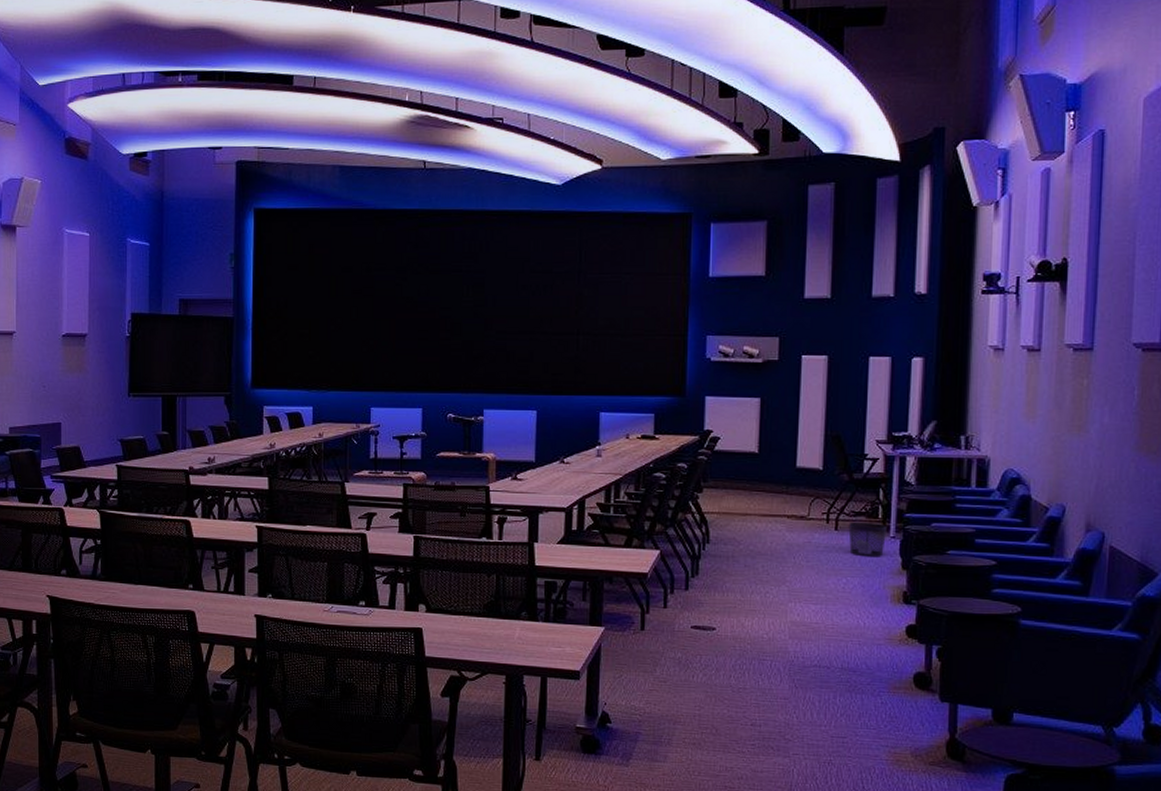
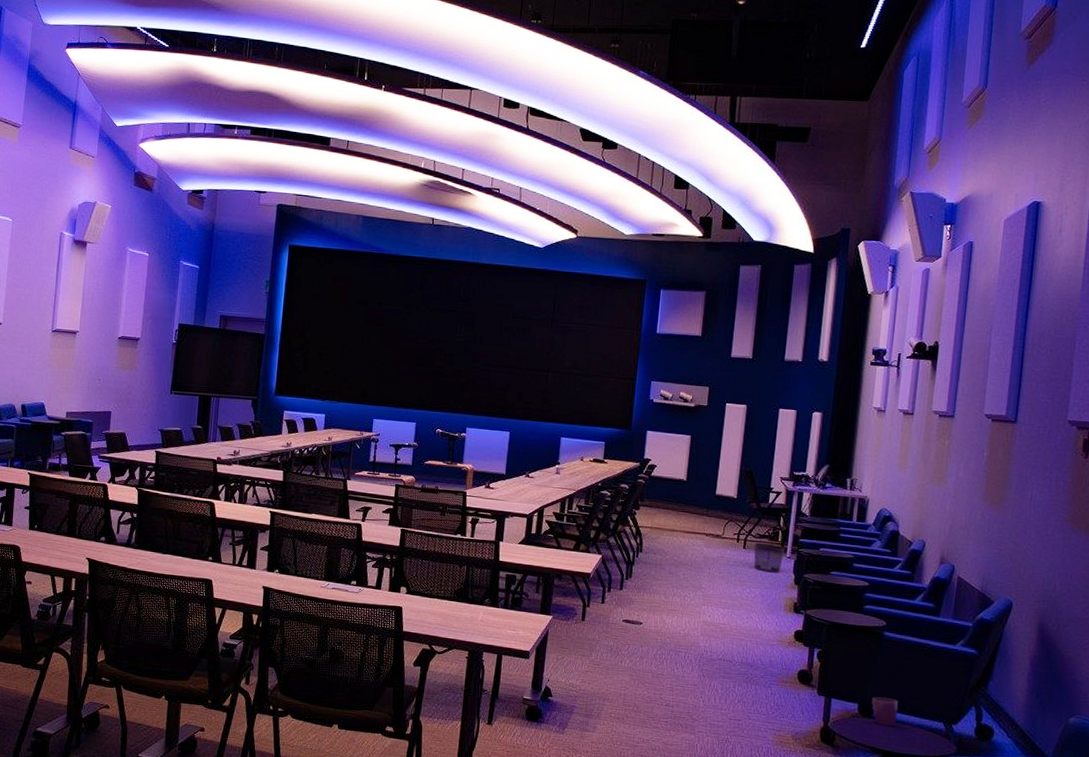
cup: none [1009,699,1043,735] -> present [872,697,898,727]

